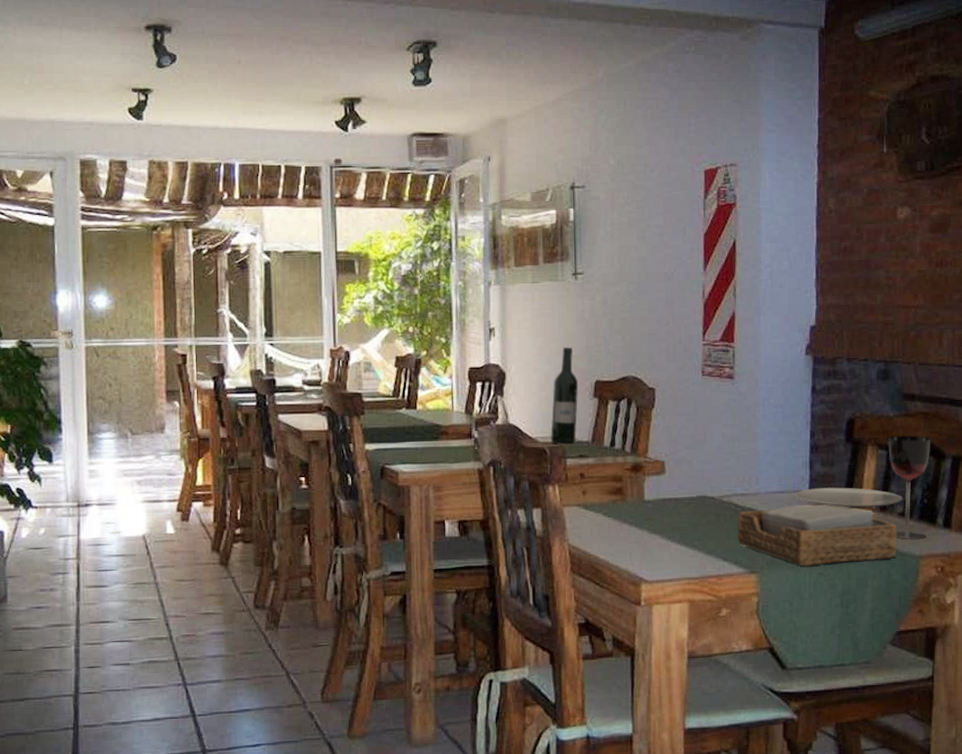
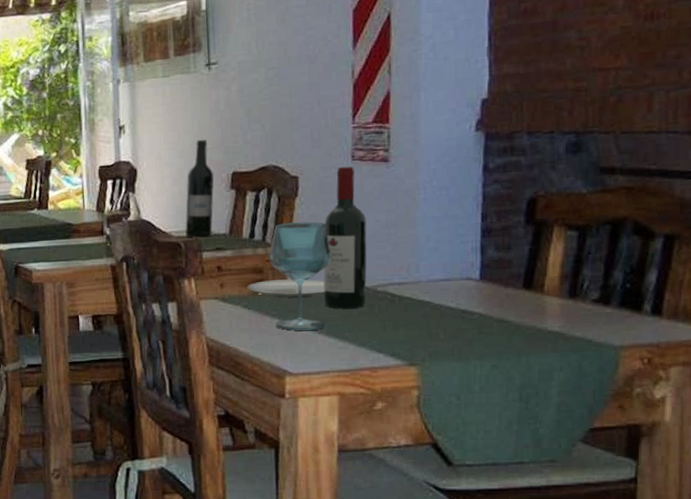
plate: none [607,488,678,506] -> present [247,279,325,298]
wine glass: none [628,432,684,539] -> present [269,221,332,331]
wine bottle: none [676,381,715,518] -> present [323,166,367,309]
napkin holder: present [737,504,898,566] -> none [394,292,592,358]
plate: present [795,487,903,509] -> none [463,273,599,296]
wineglass: present [888,435,931,539] -> none [580,213,636,328]

